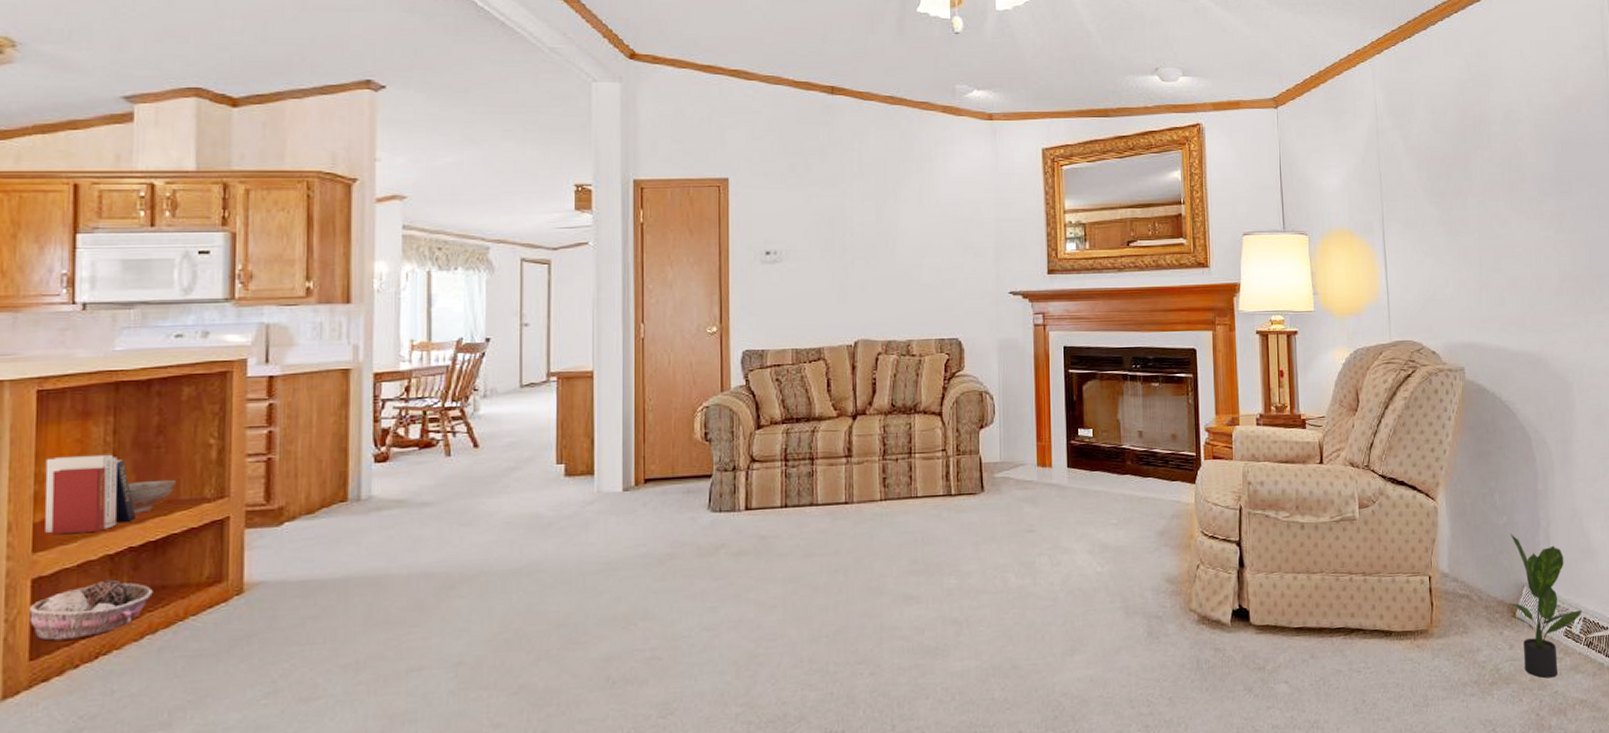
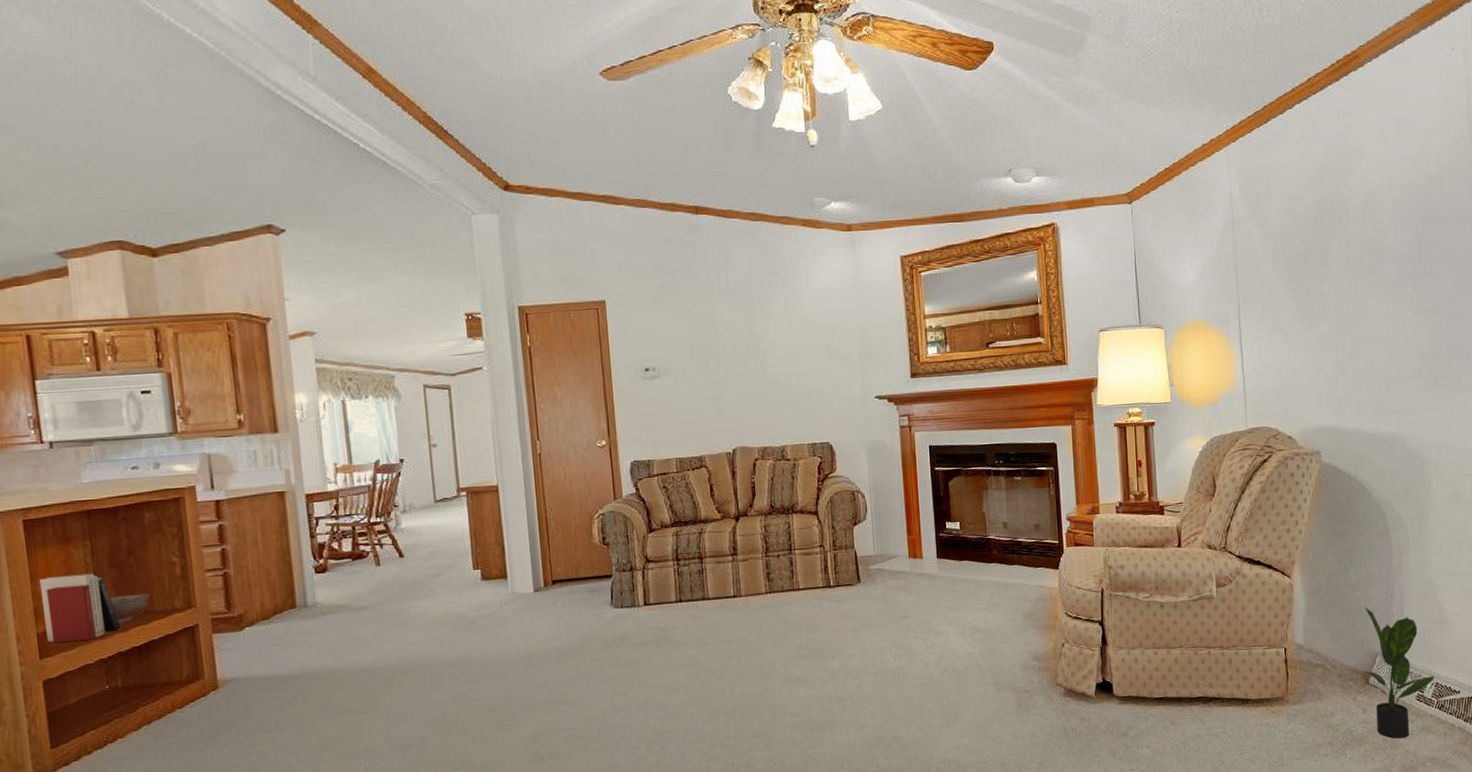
decorative basket: present [29,579,153,642] -> none [45,679,144,733]

